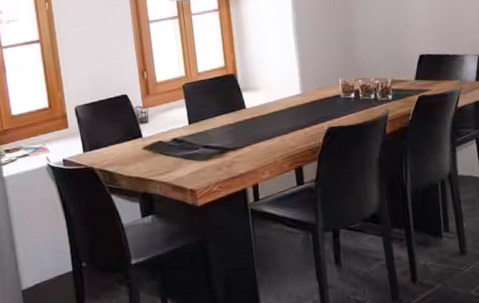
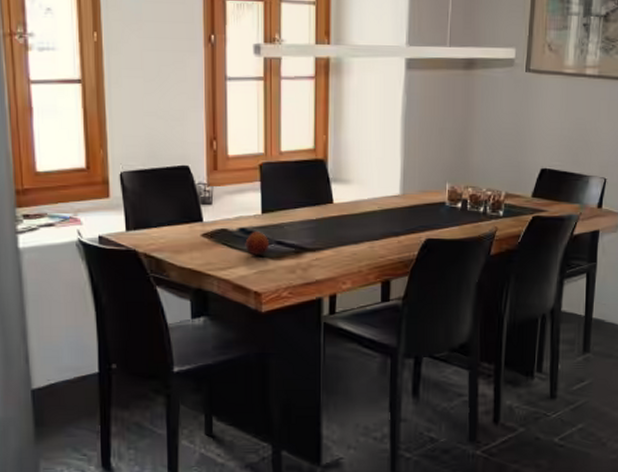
fruit: none [178,139,198,160] -> present [245,231,270,256]

